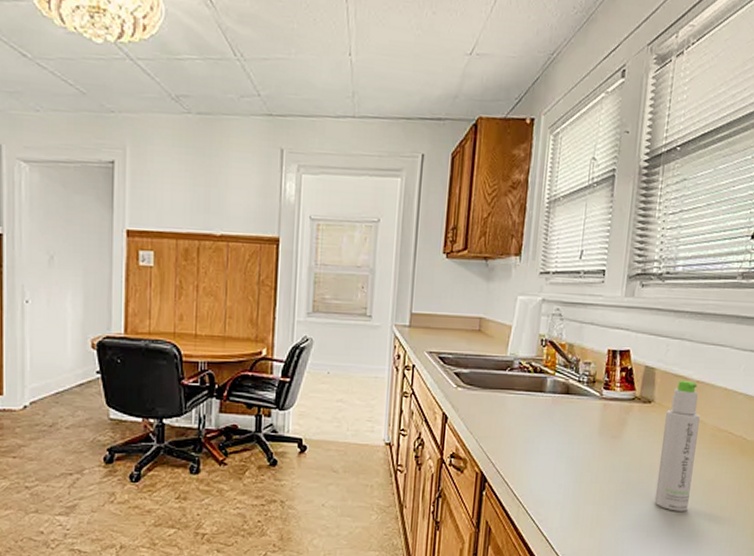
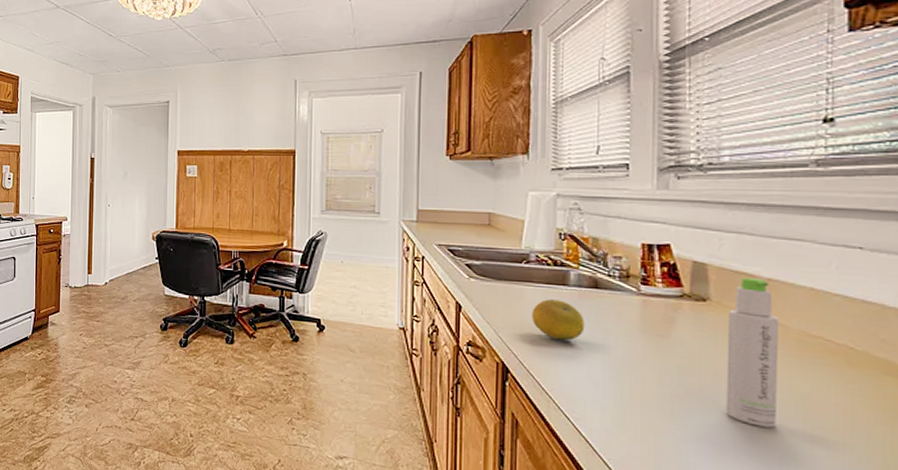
fruit: none [510,406,555,447] -> present [531,299,585,341]

